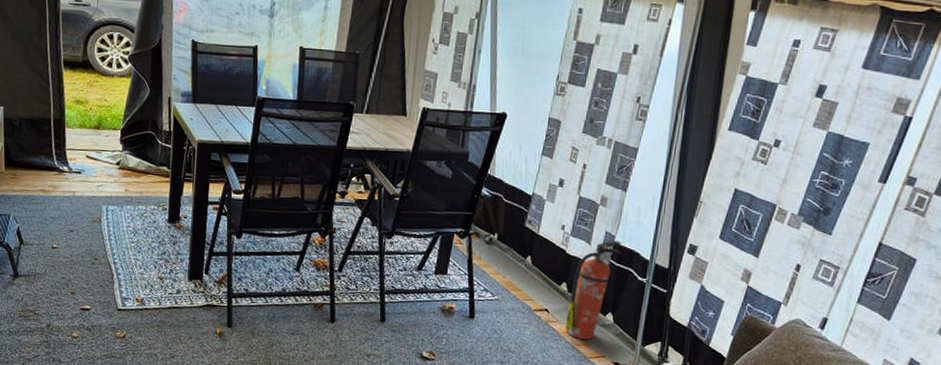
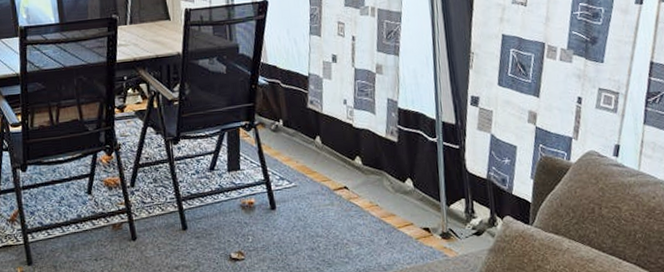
fire extinguisher: present [564,240,622,340] -> none [366,105,408,211]

